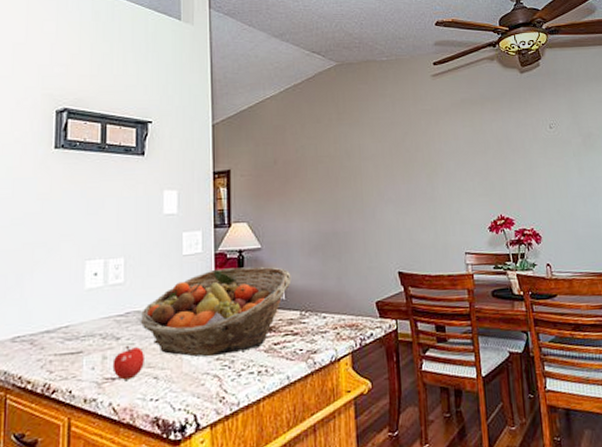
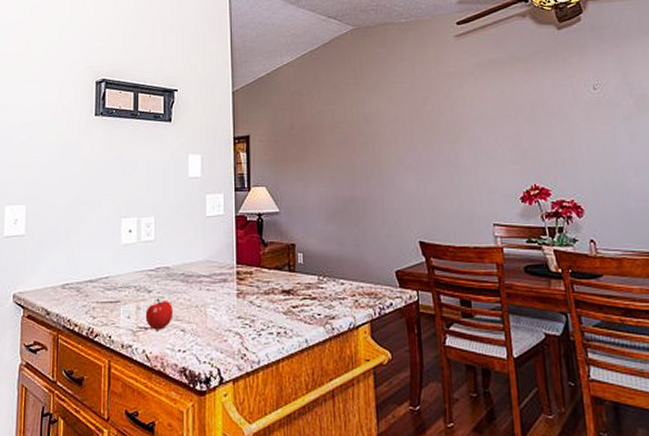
fruit basket: present [140,266,292,357] -> none [169,230,309,315]

